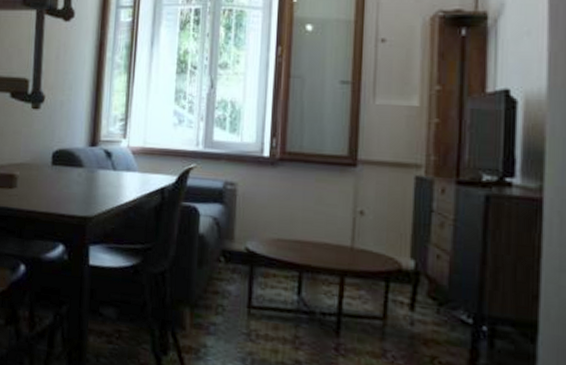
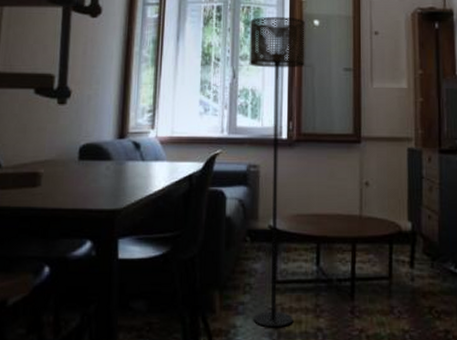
floor lamp: none [225,20,296,354] -> present [249,16,305,328]

